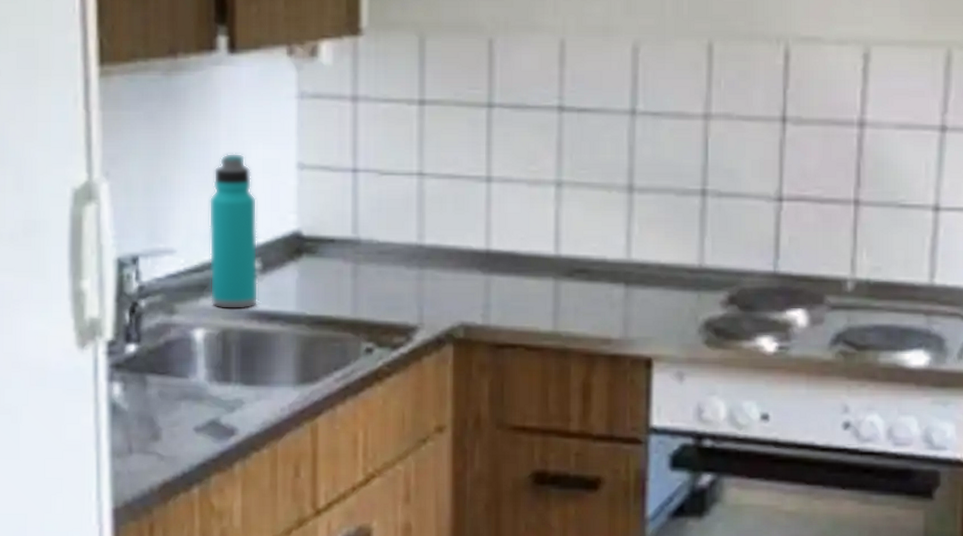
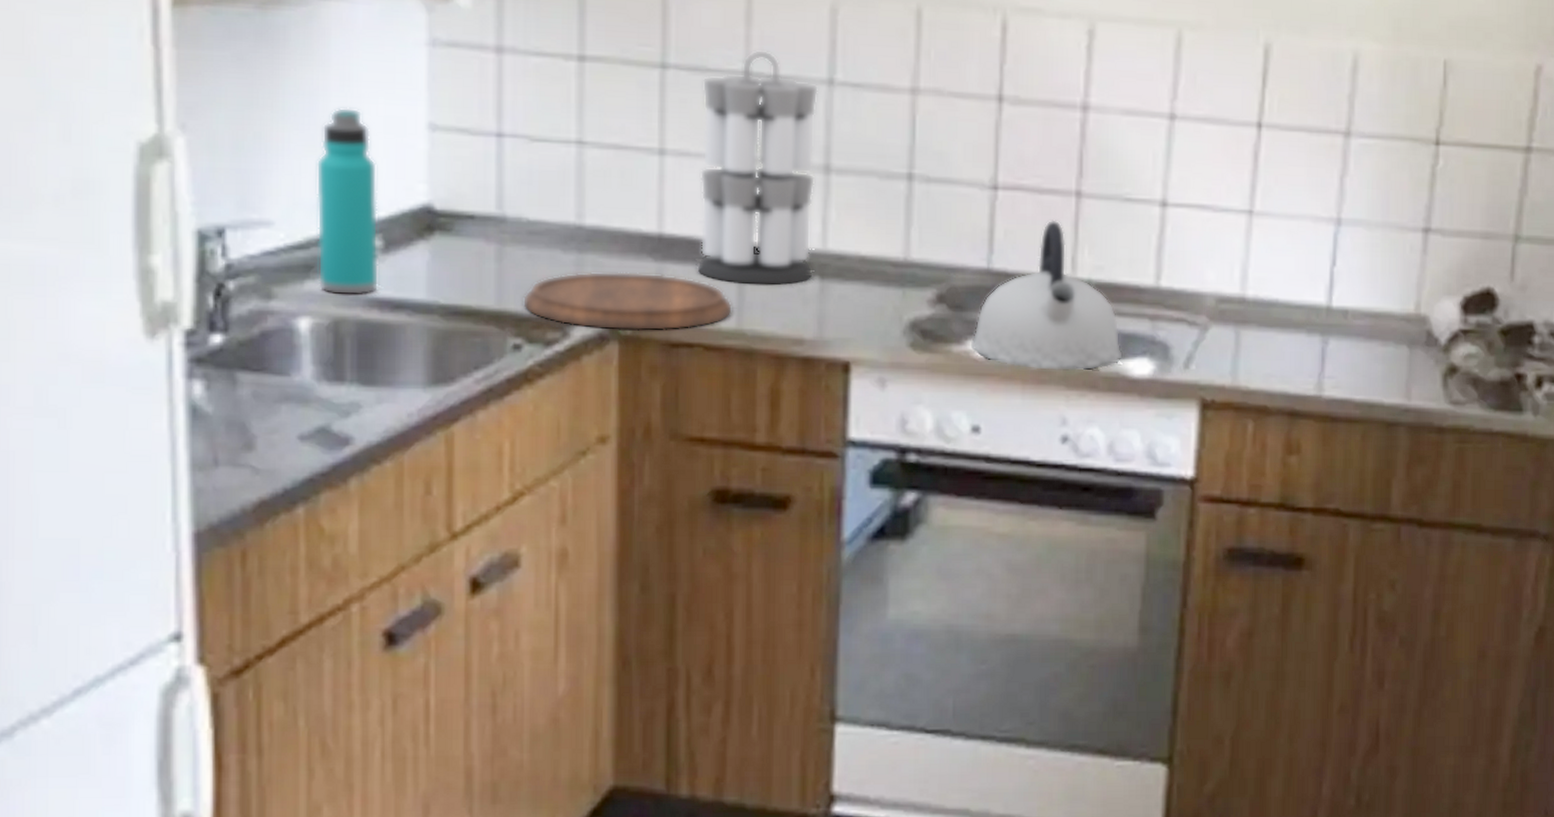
cutting board: none [373,284,550,334] -> present [522,271,733,331]
spice rack: none [518,87,623,292] -> present [696,49,819,286]
kettle: none [759,226,900,364] -> present [970,220,1123,372]

